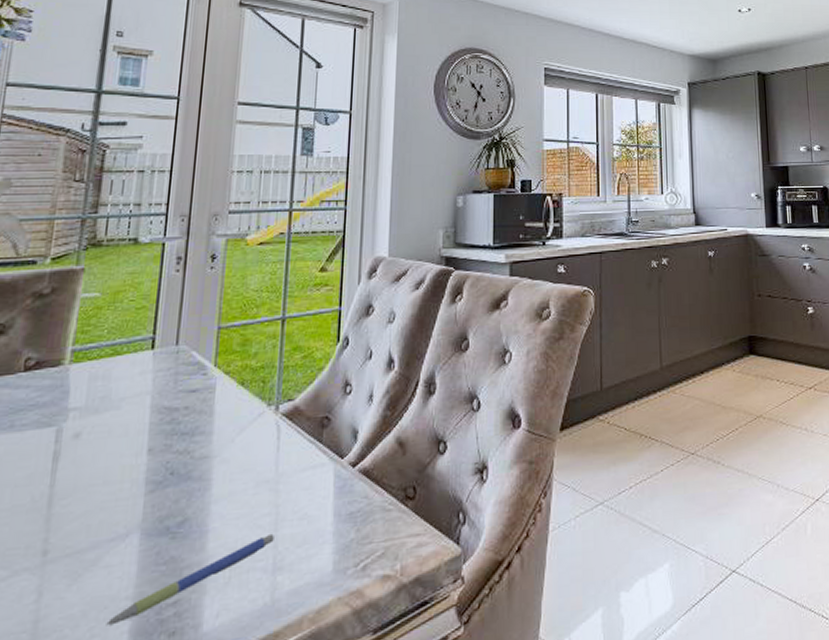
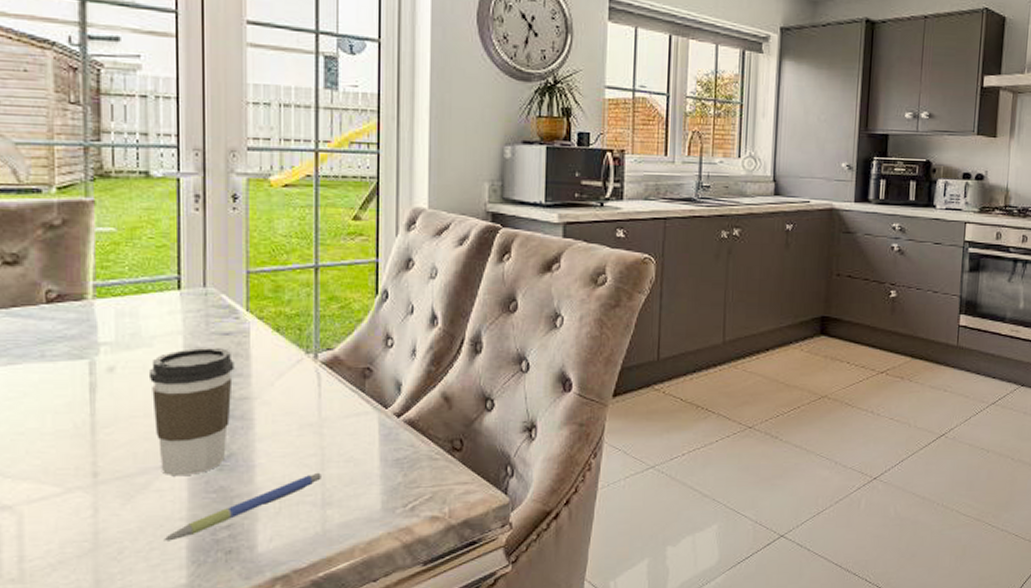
coffee cup: none [112,406,198,550] -> present [148,348,234,477]

